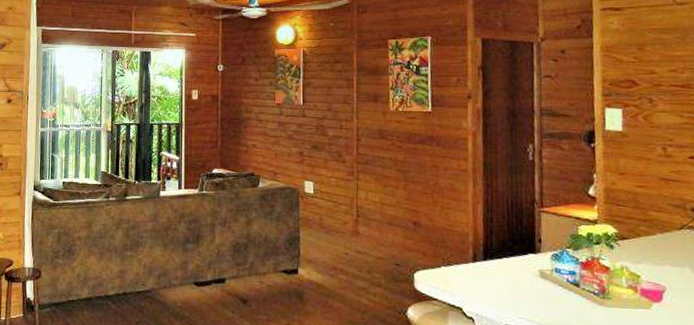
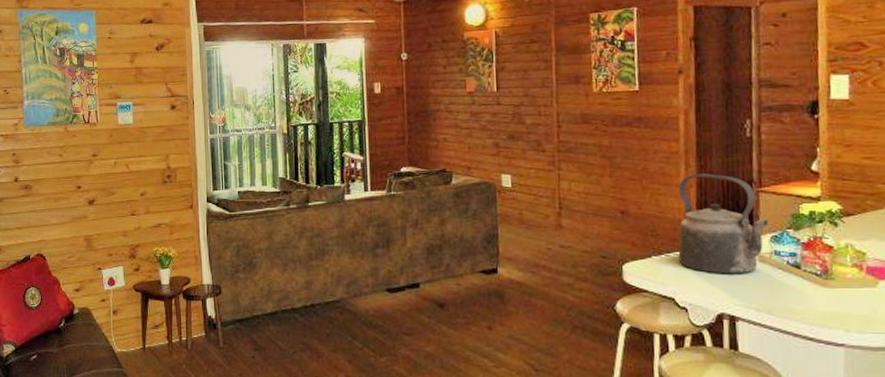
kettle: none [466,191,550,289] -> present [678,173,769,274]

